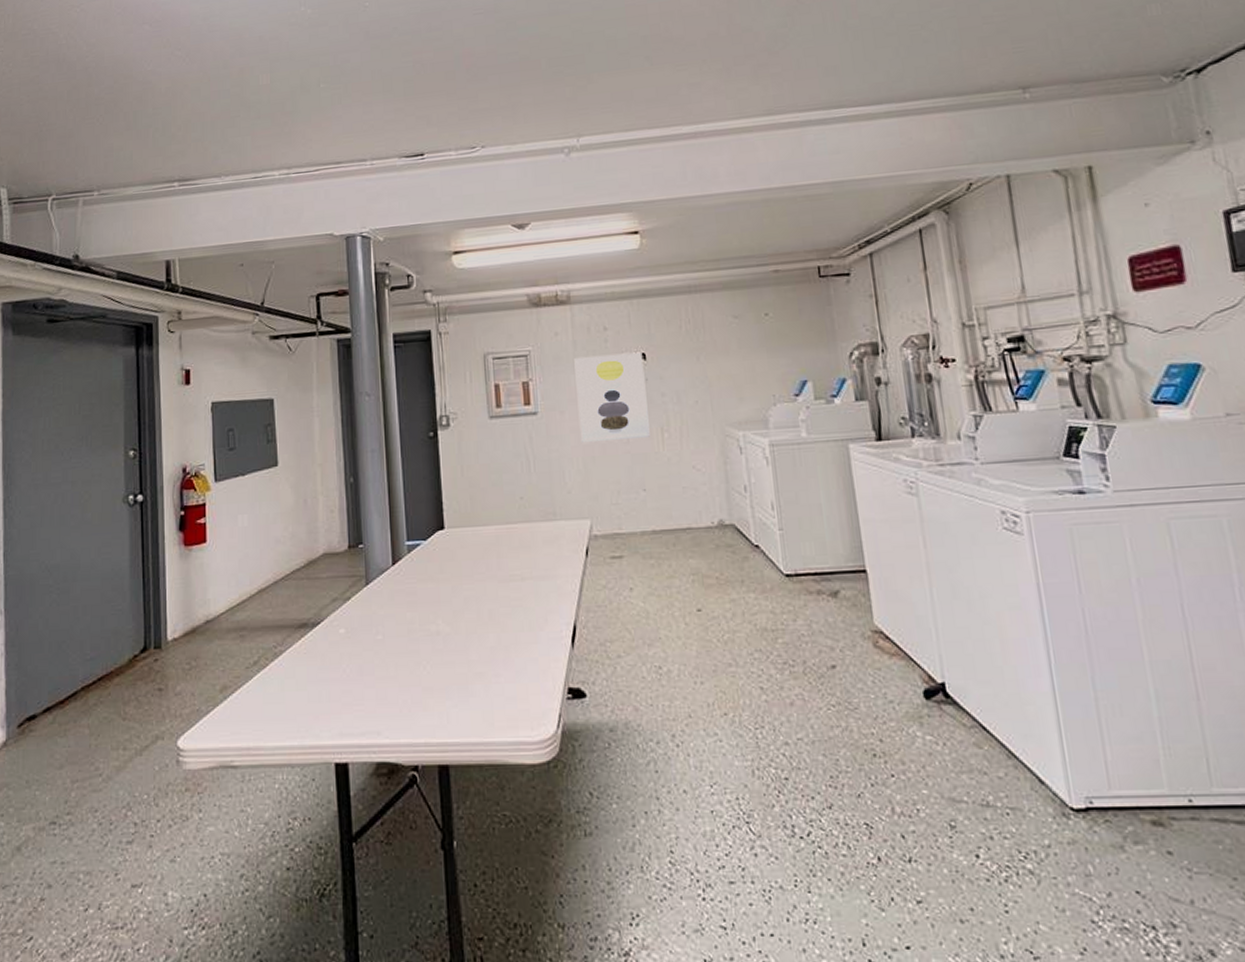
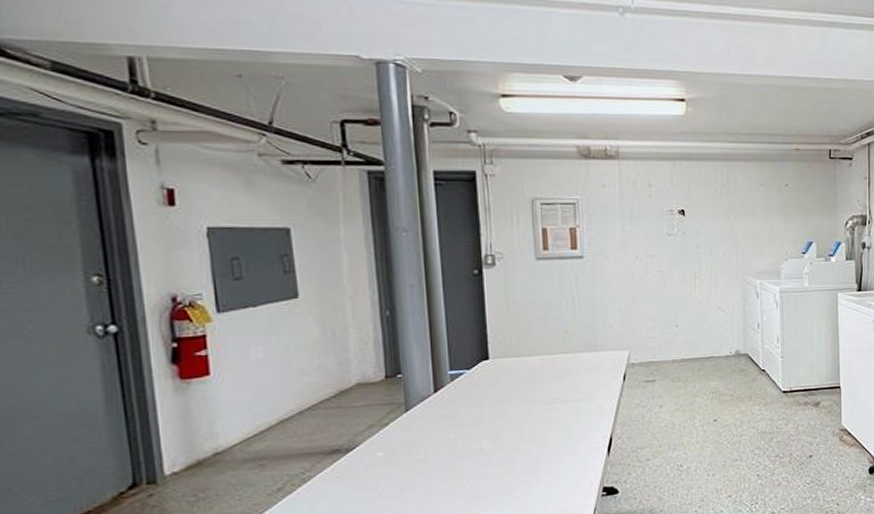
wall art: present [574,352,650,443] -> none [620,208,684,285]

